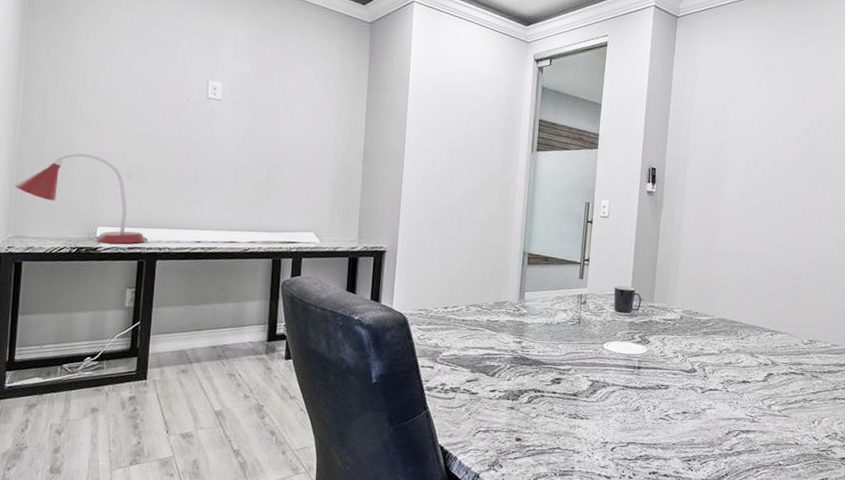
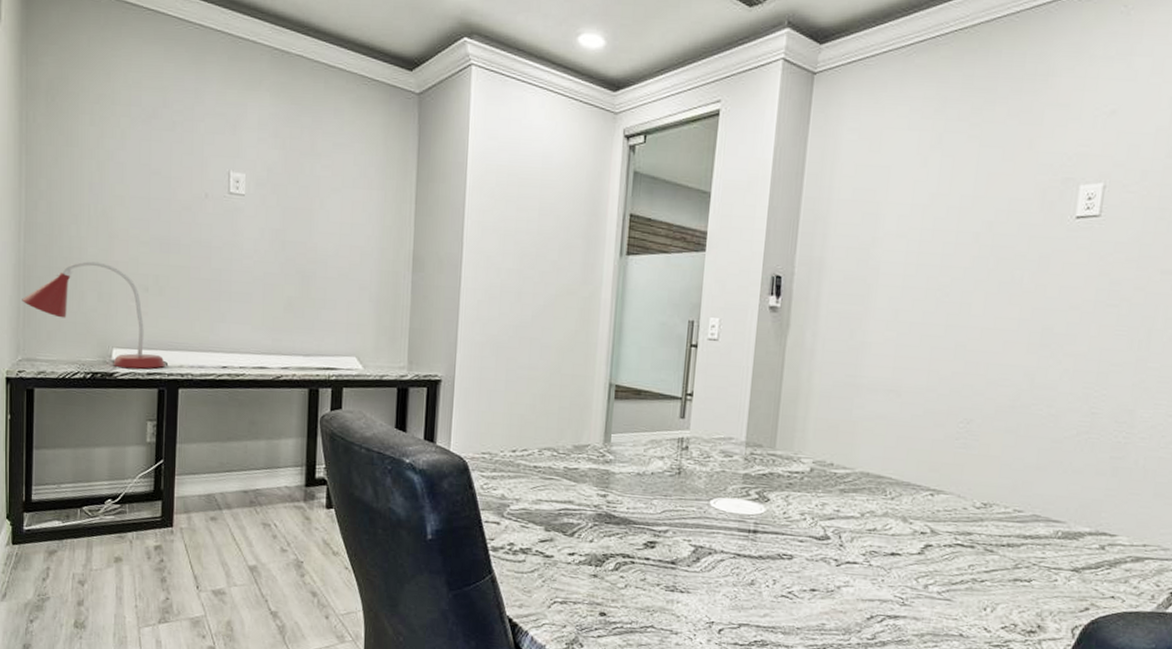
mug: present [613,286,642,316] -> none [723,428,760,466]

